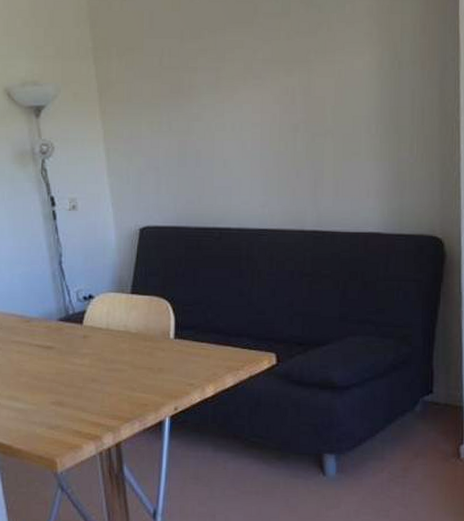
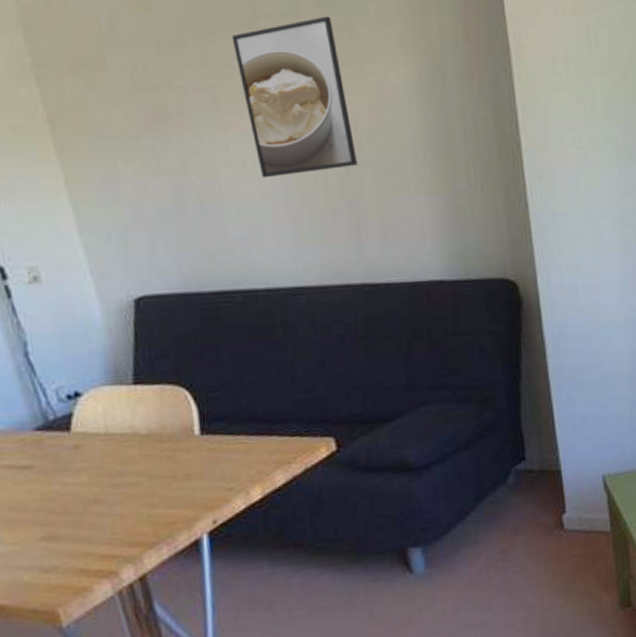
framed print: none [236,14,321,141] -> present [231,16,357,178]

